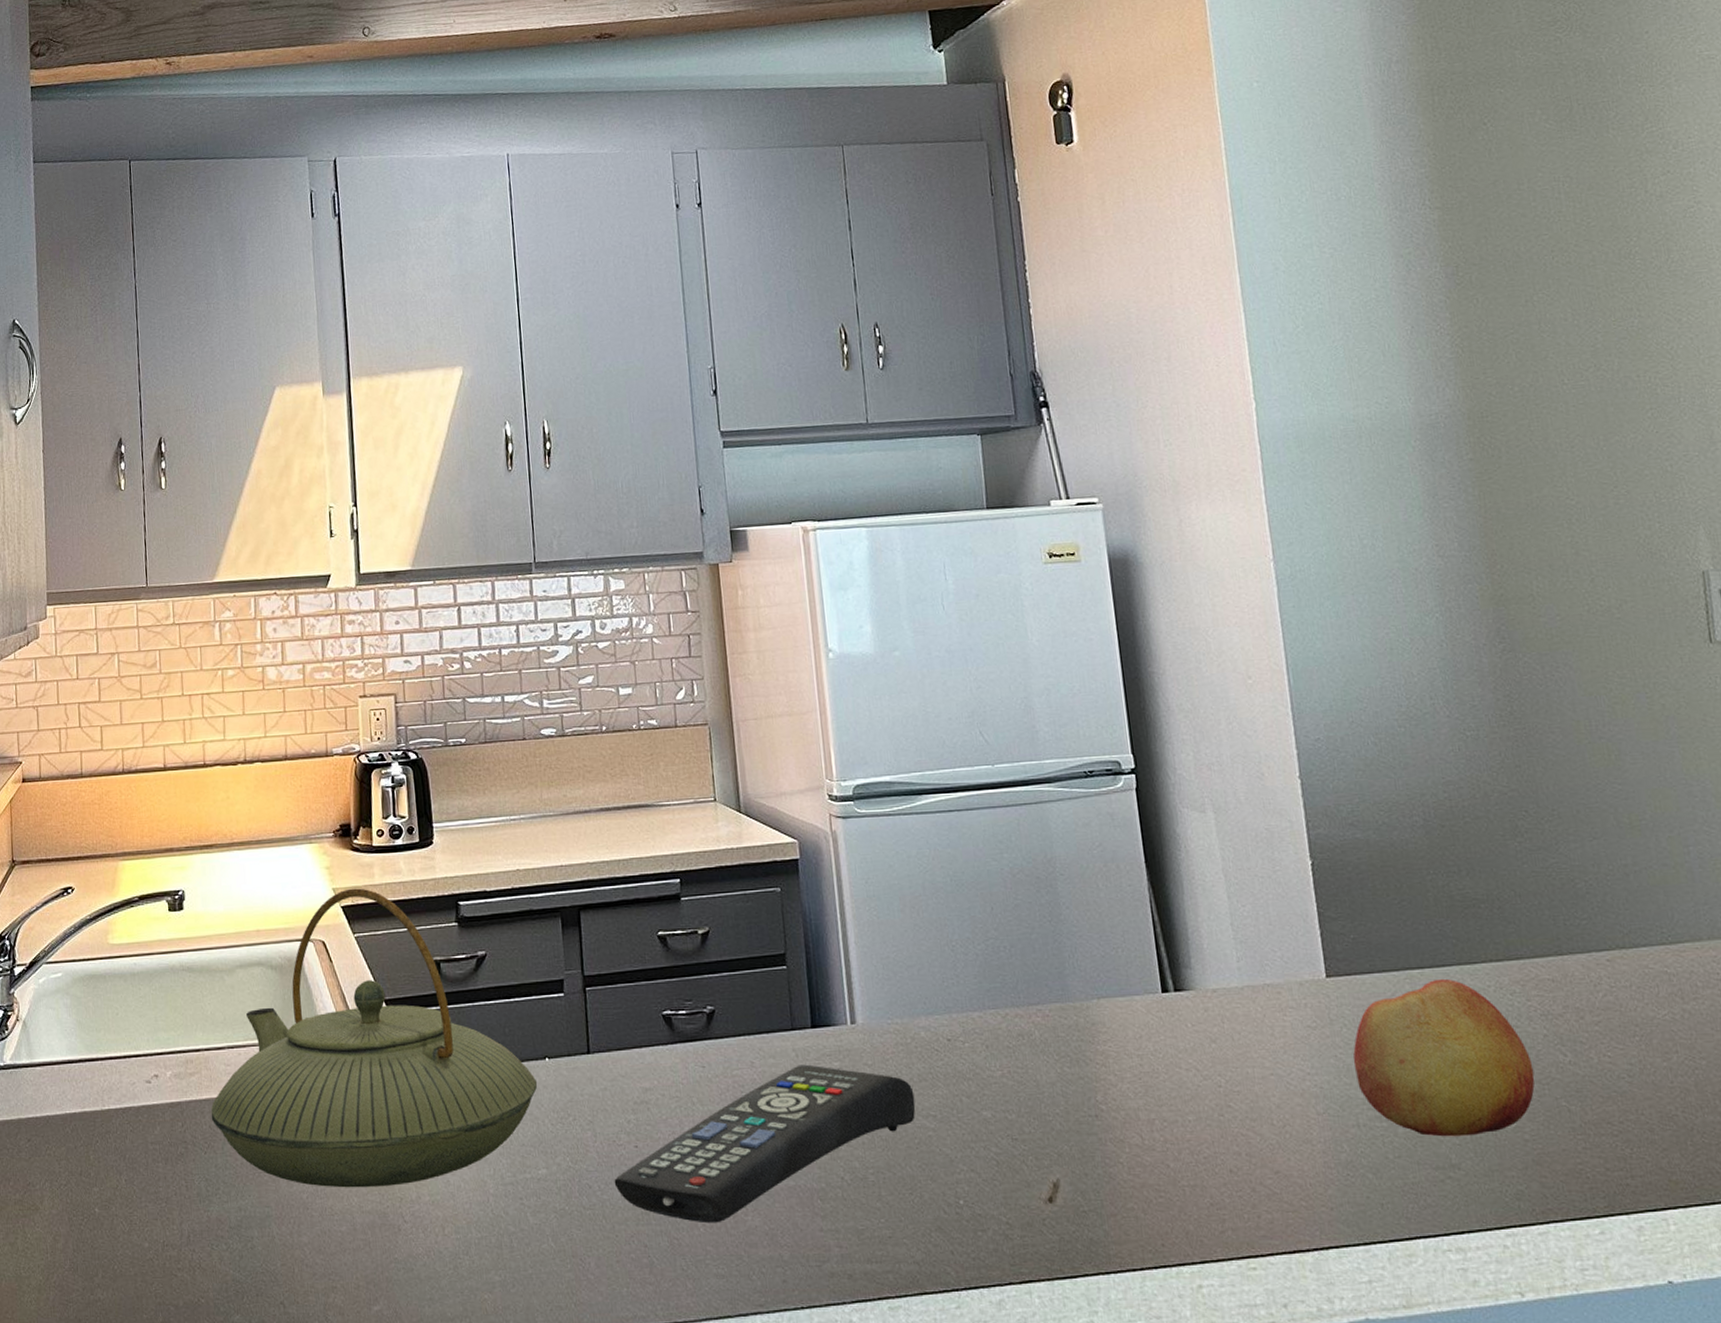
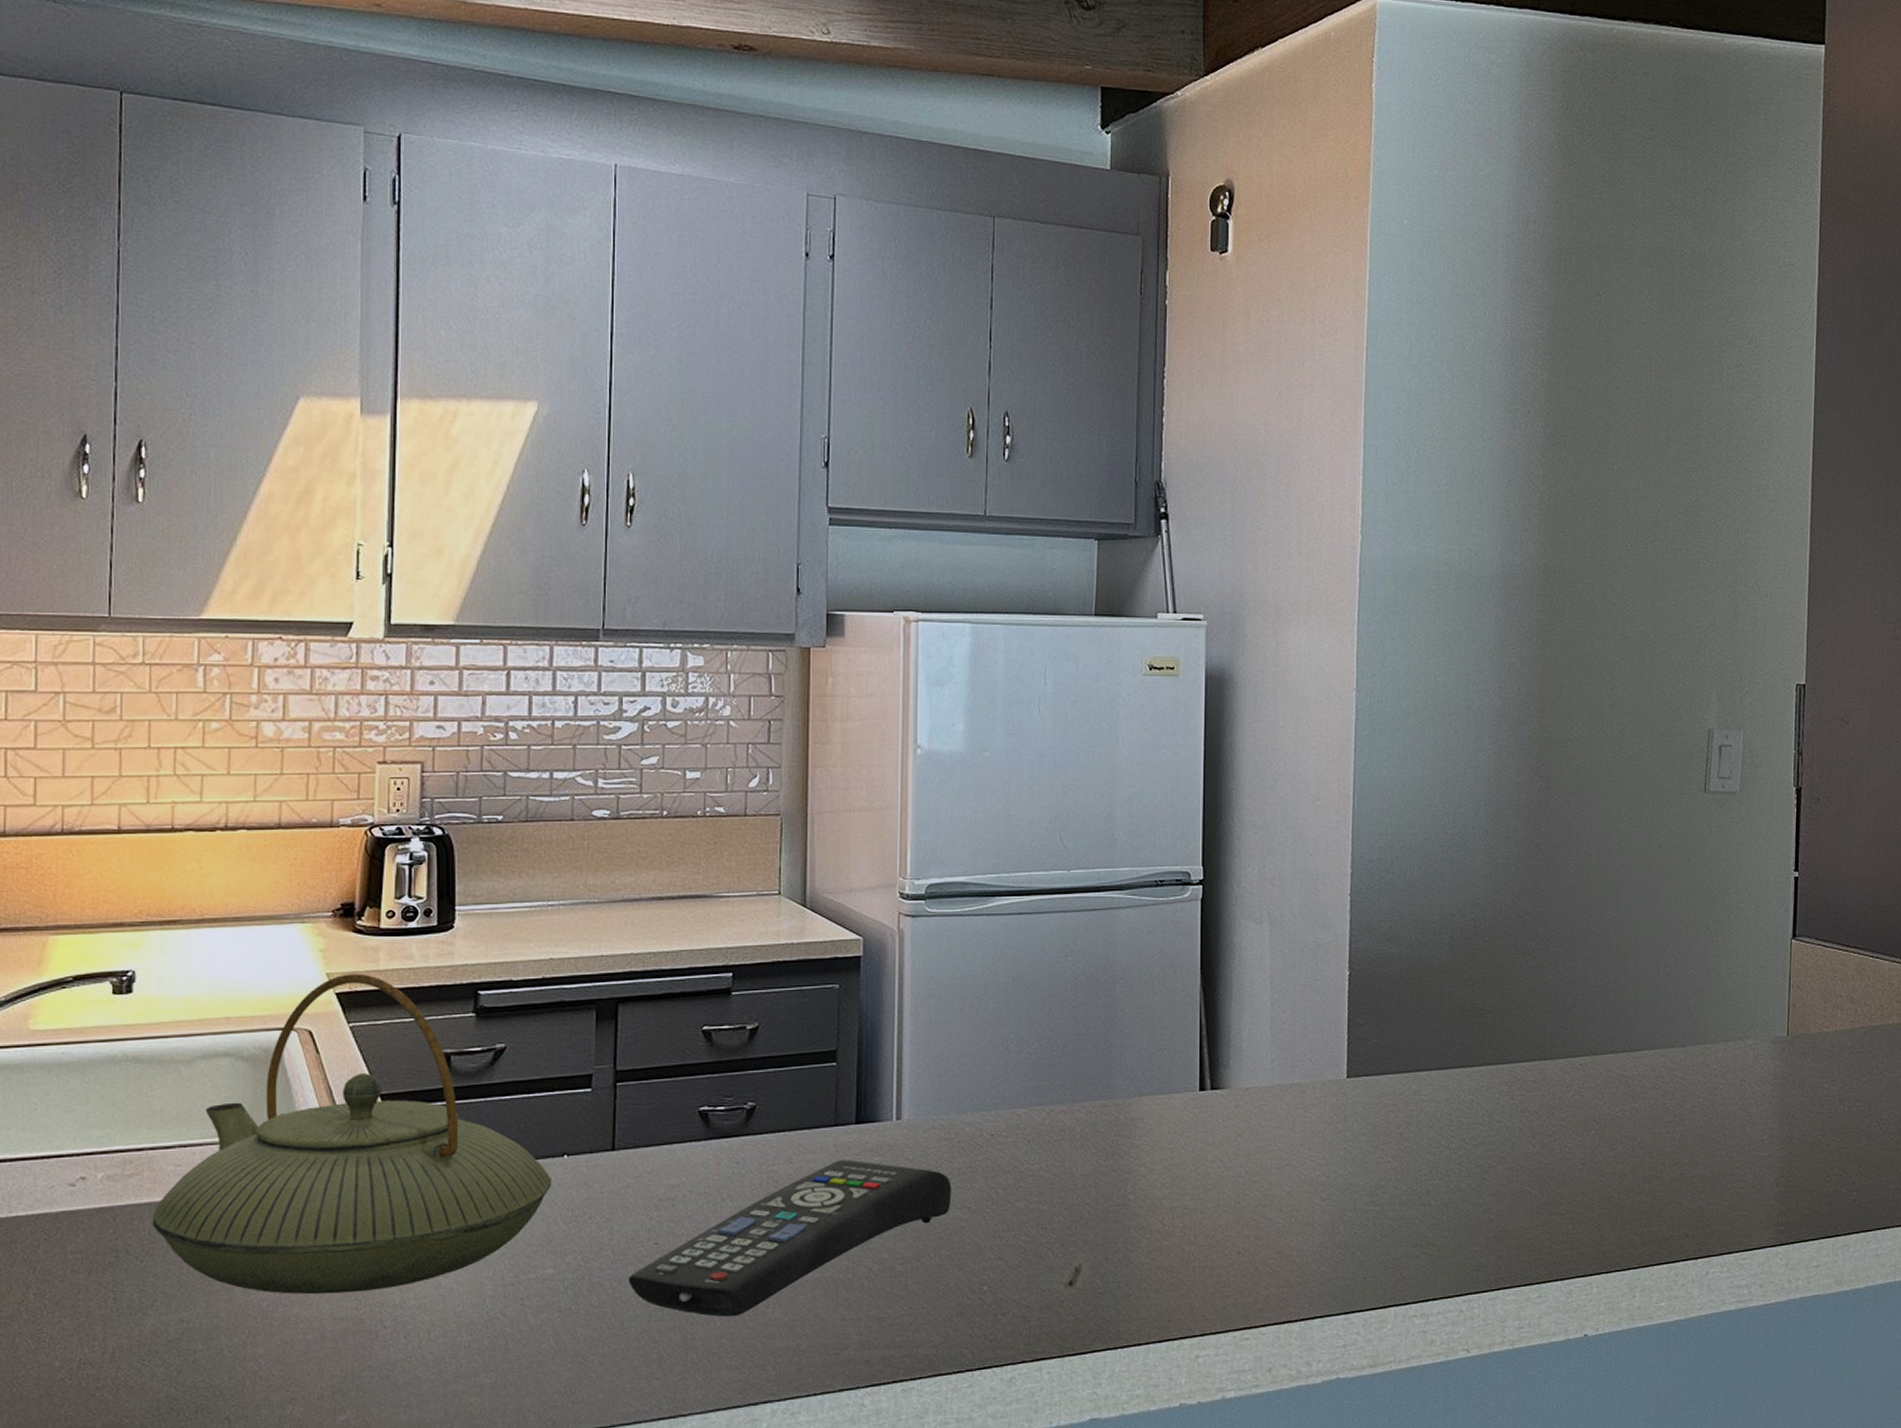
apple: present [1353,978,1535,1137] -> none [1359,1079,1507,1218]

